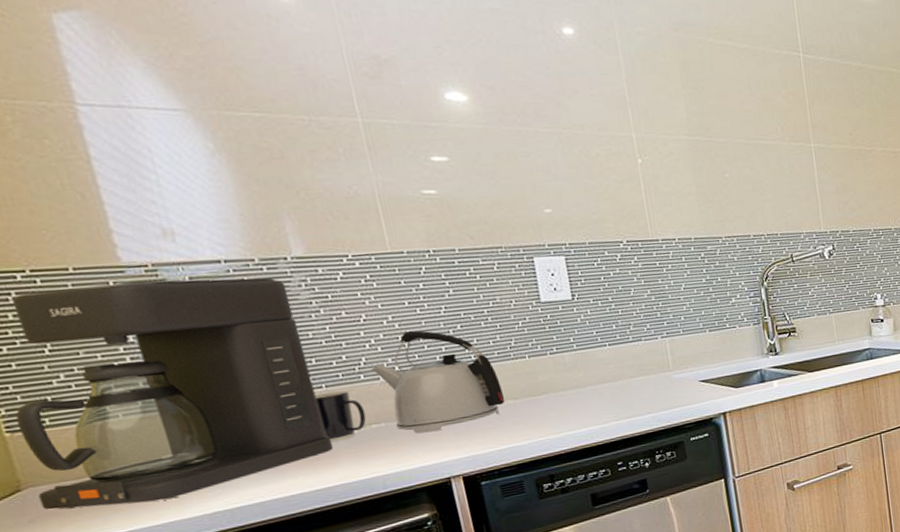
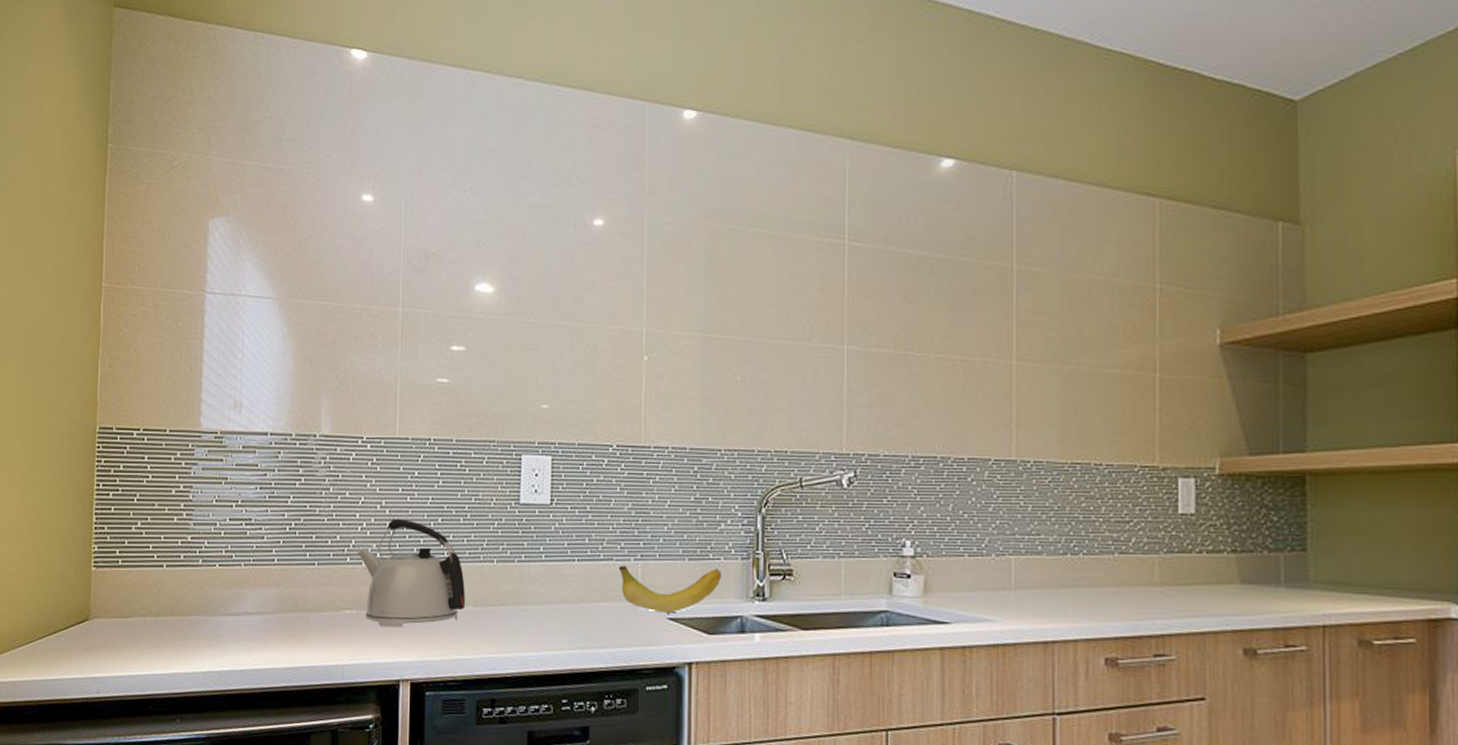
coffee maker: present [11,277,334,510] -> none [97,446,311,651]
mug: present [314,391,366,442] -> none [306,570,343,622]
fruit: none [648,334,740,378] -> present [618,566,722,613]

